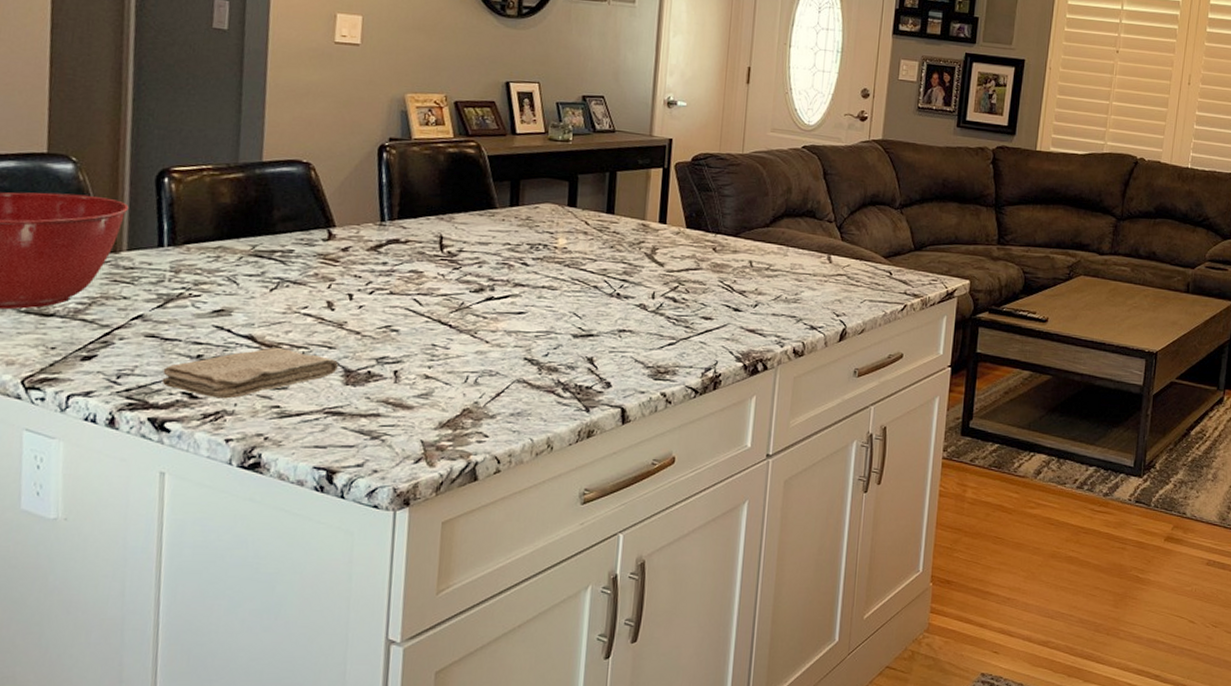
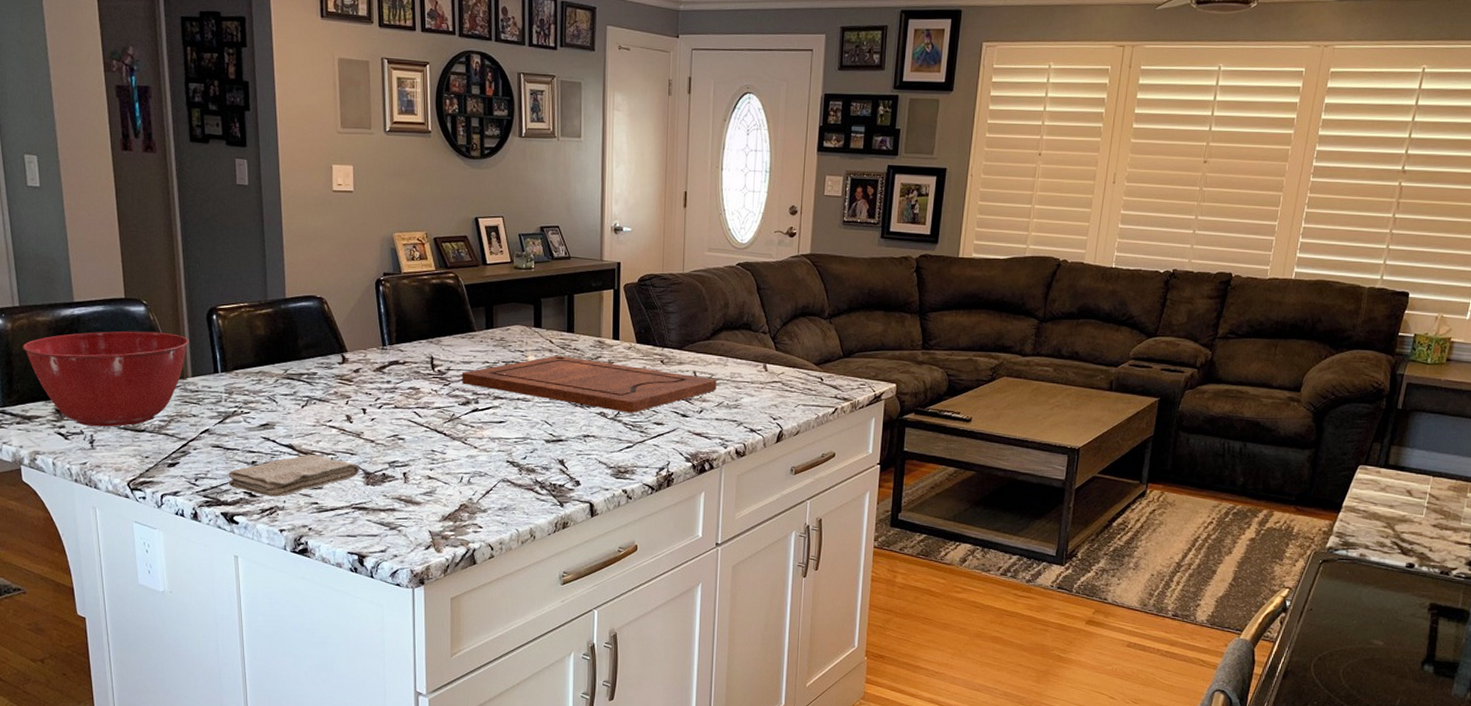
cutting board: none [475,238,775,306] -> present [461,355,717,413]

